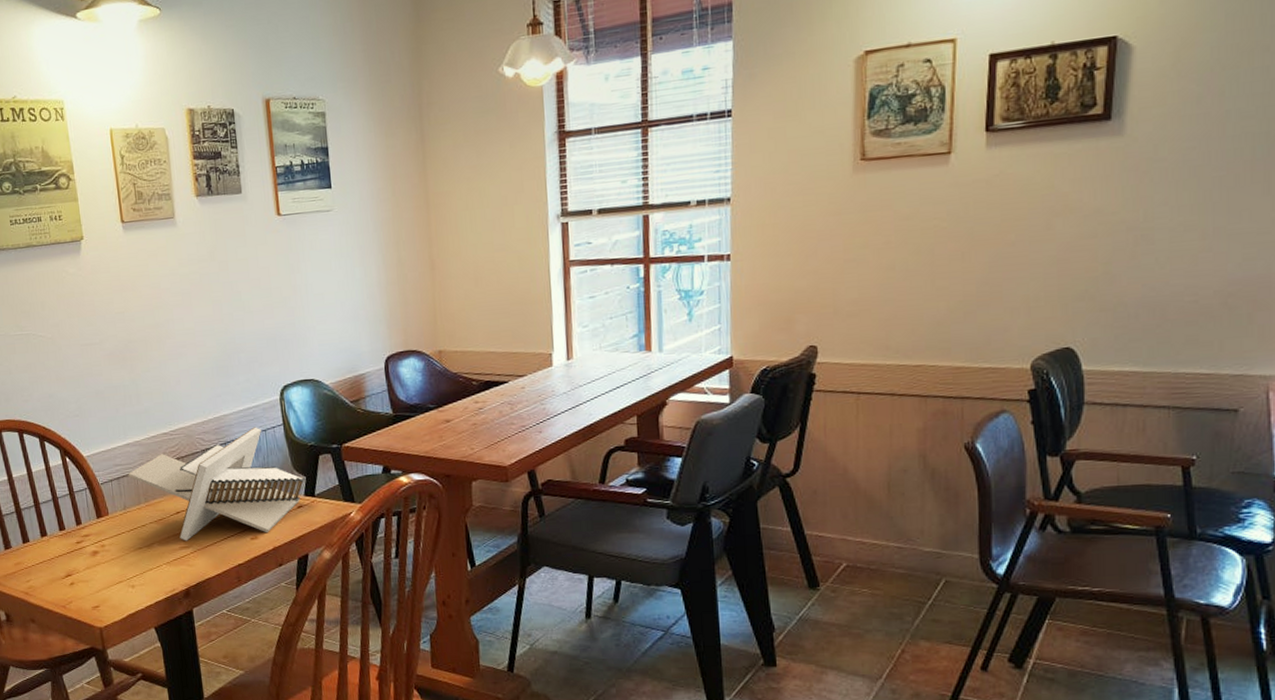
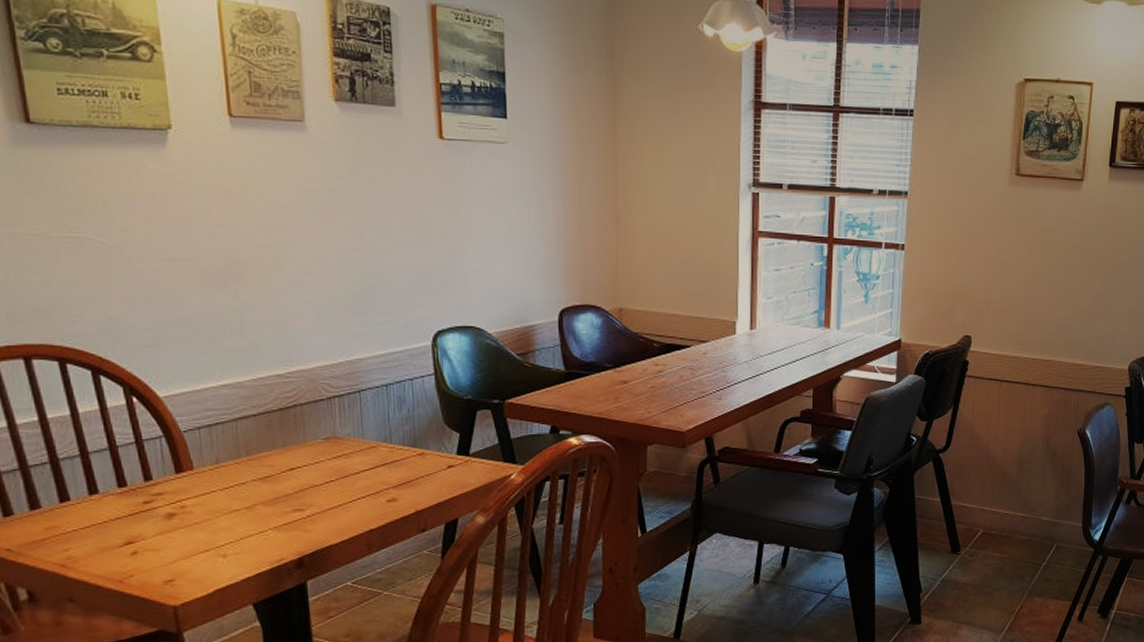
architectural model: present [128,427,306,541] -> none [223,374,460,503]

